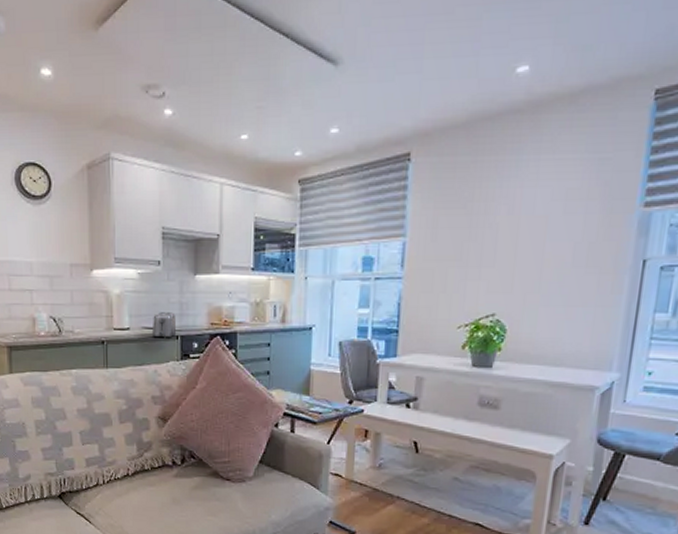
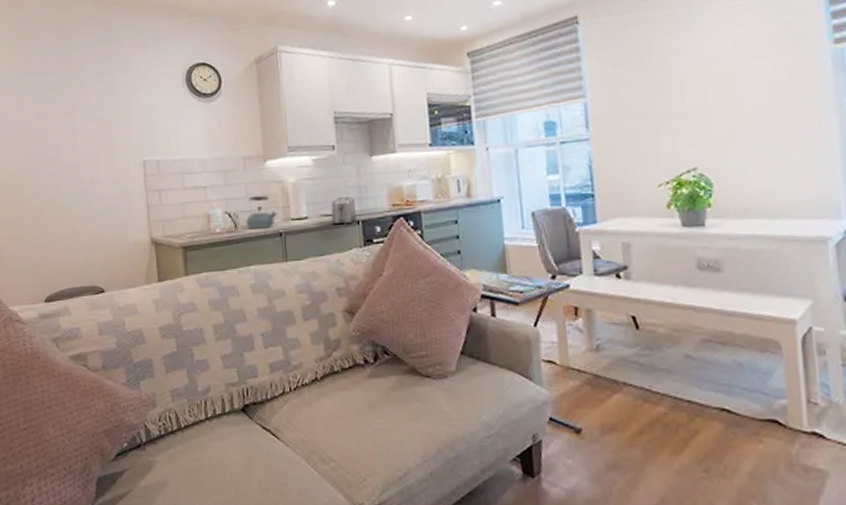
kettle: none [70,304,101,337] -> present [246,196,278,231]

